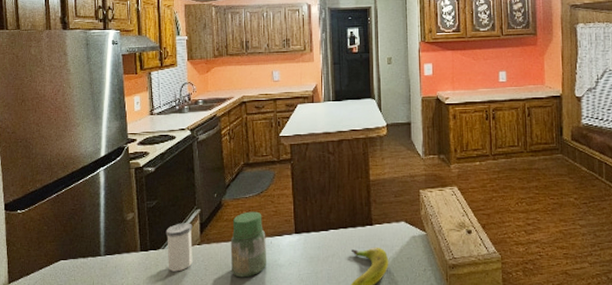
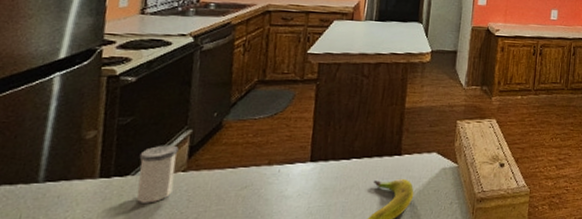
jar: present [230,211,266,278] -> none [223,135,274,211]

